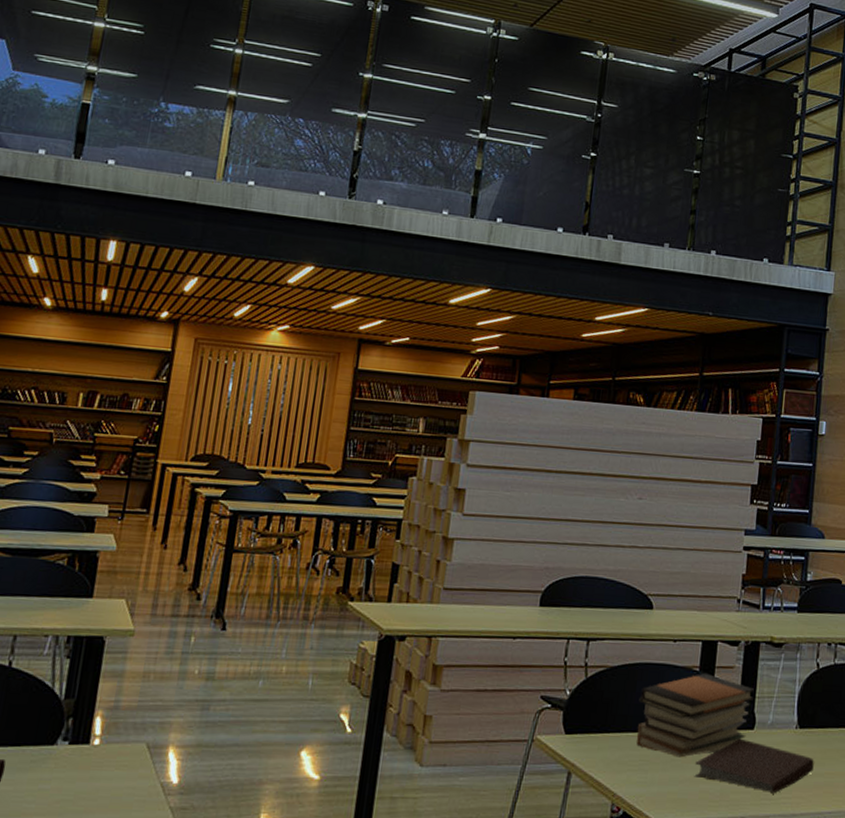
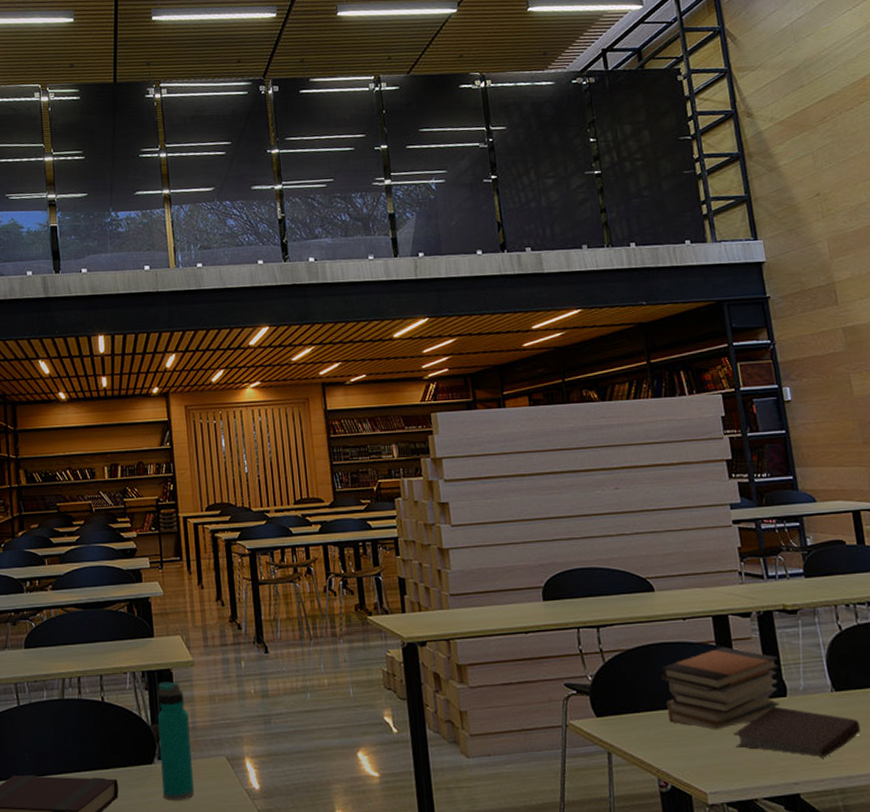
water bottle: none [57,650,113,790] -> present [157,681,194,801]

